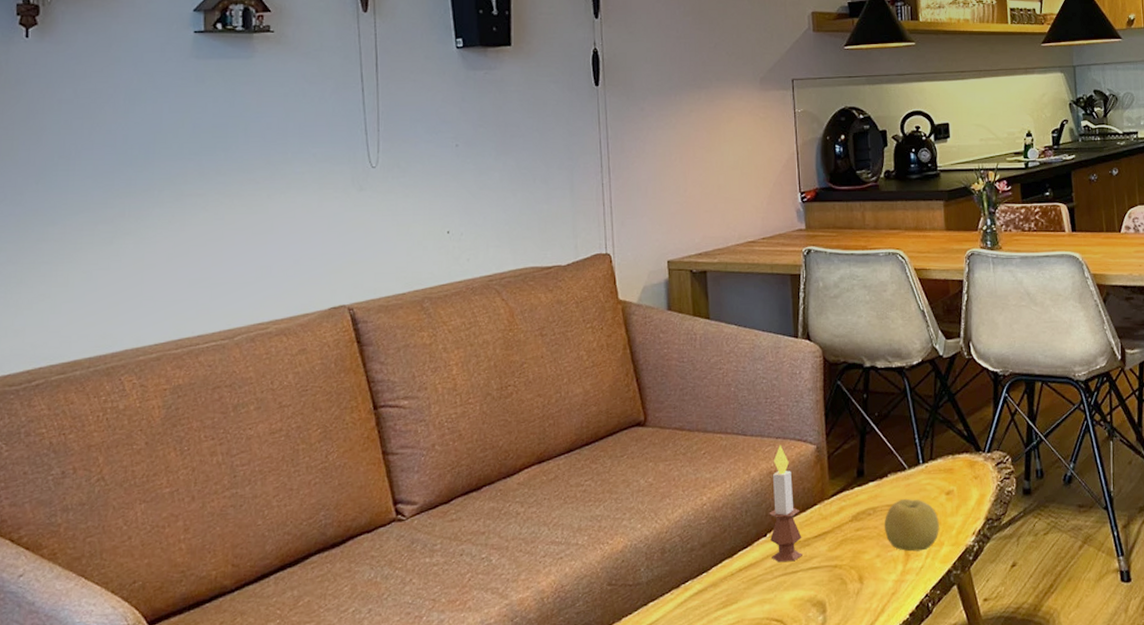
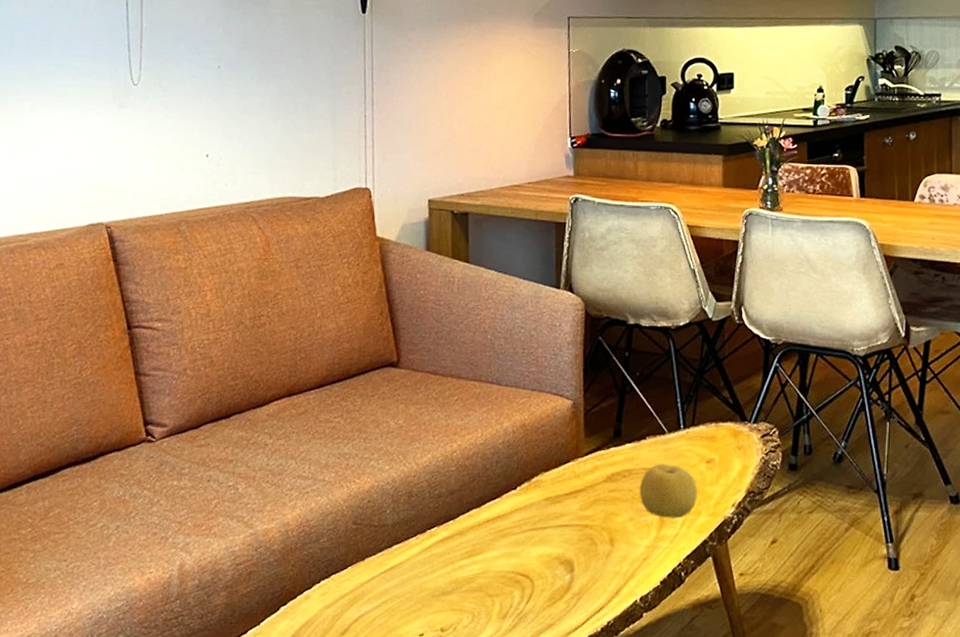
candle: present [769,445,802,563] -> none [520,397,553,517]

